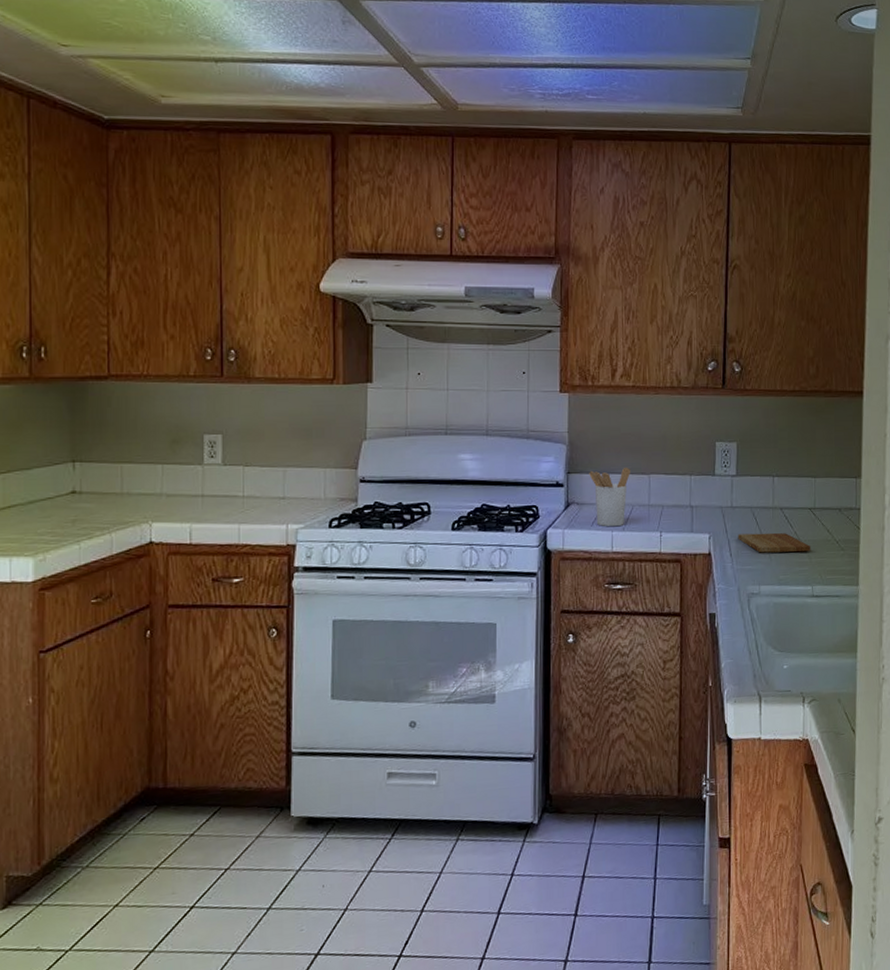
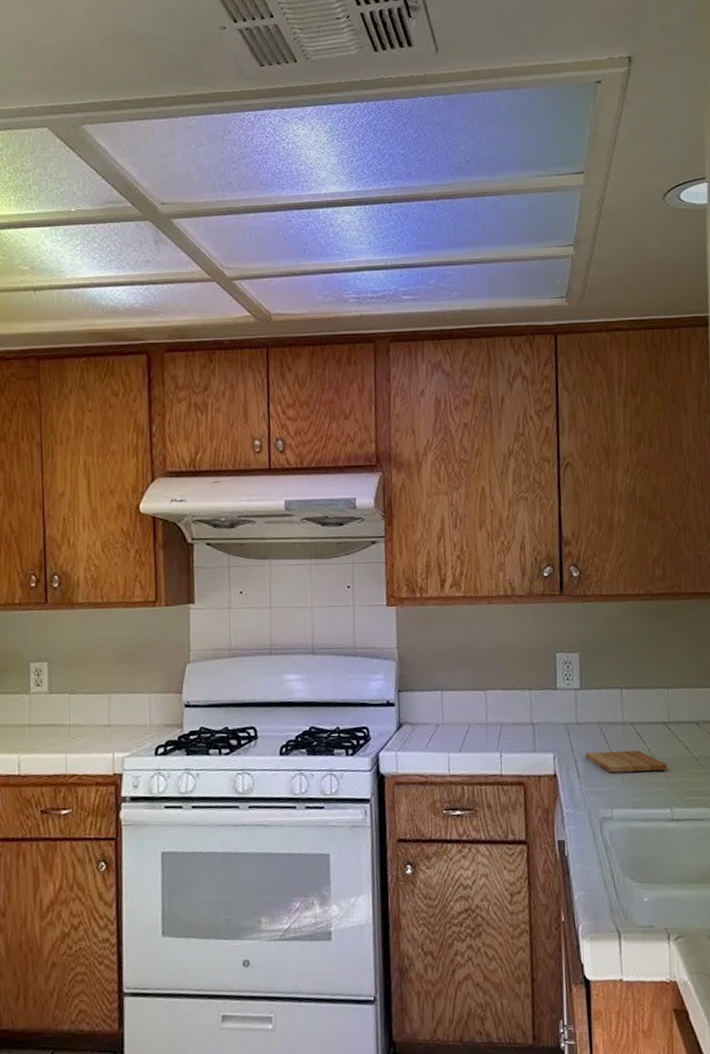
utensil holder: present [589,467,630,527] -> none [421,683,465,748]

